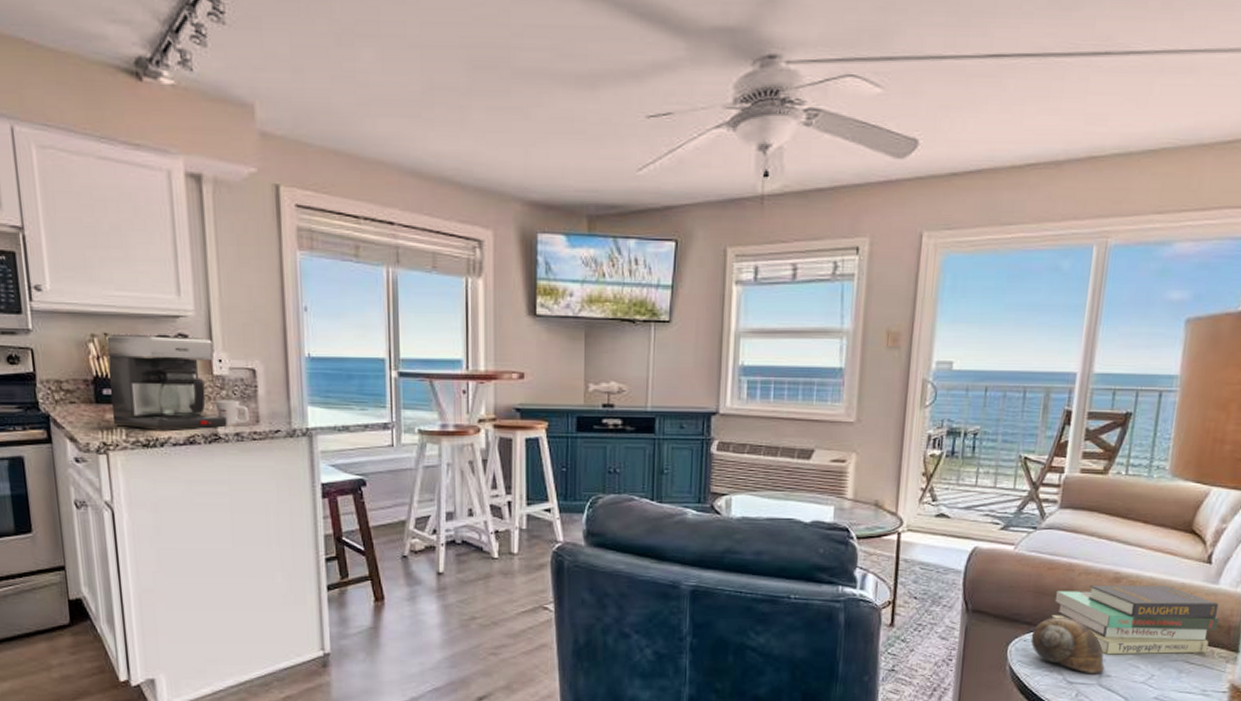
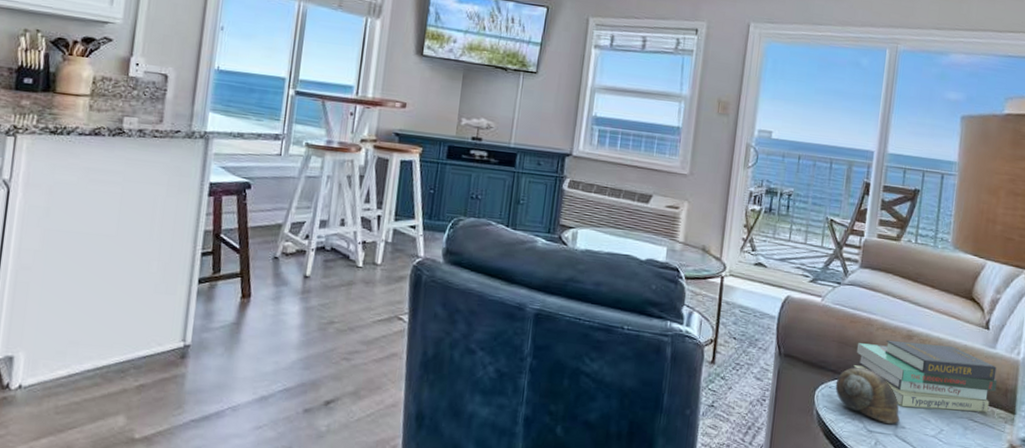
coffee maker: present [106,335,227,432] -> none [27,32,134,123]
mug: present [215,399,250,427] -> none [125,98,155,124]

